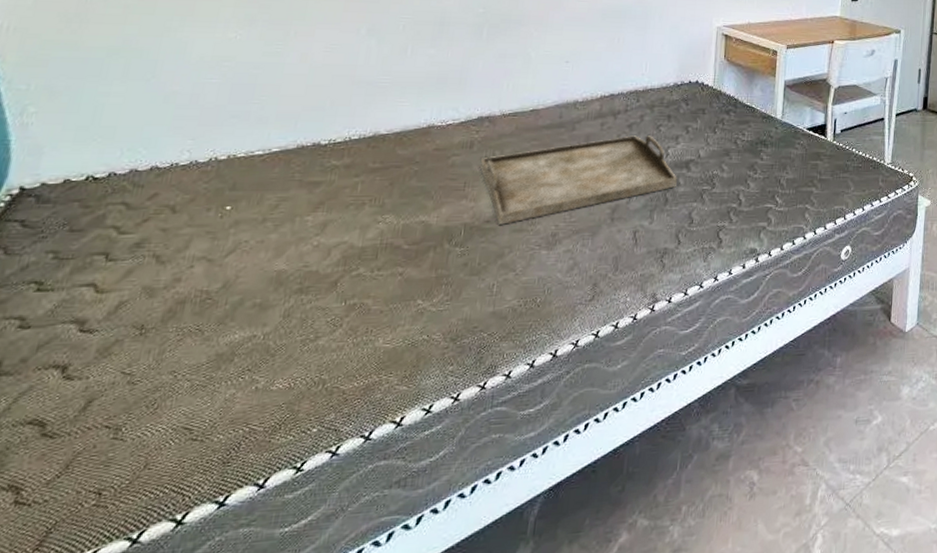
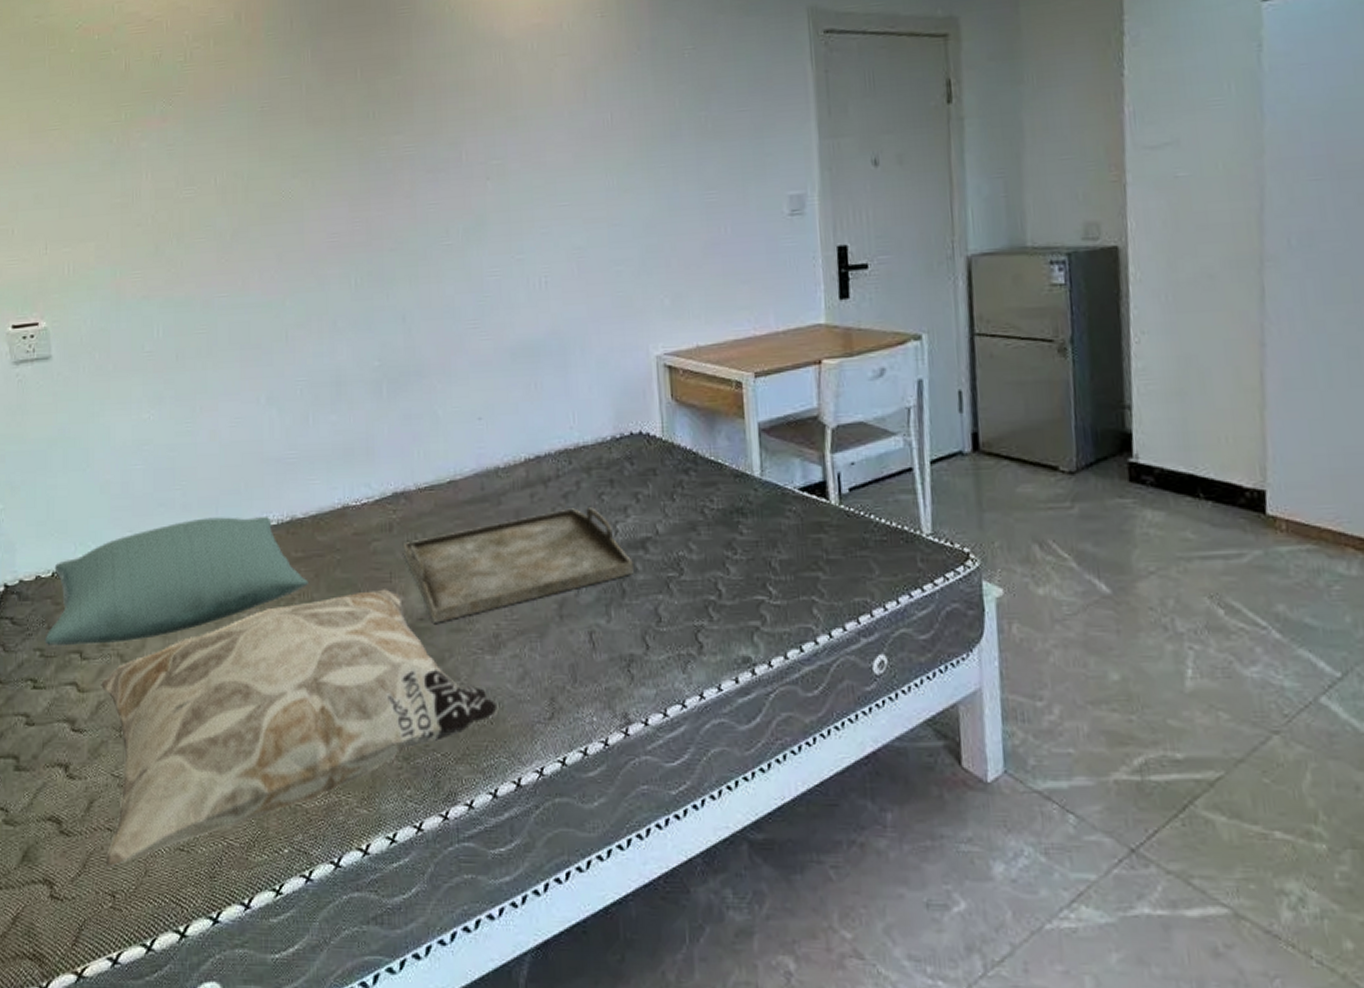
pillow: none [62,130,382,248] -> present [44,517,309,645]
decorative pillow: none [95,196,546,465] -> present [101,589,497,867]

